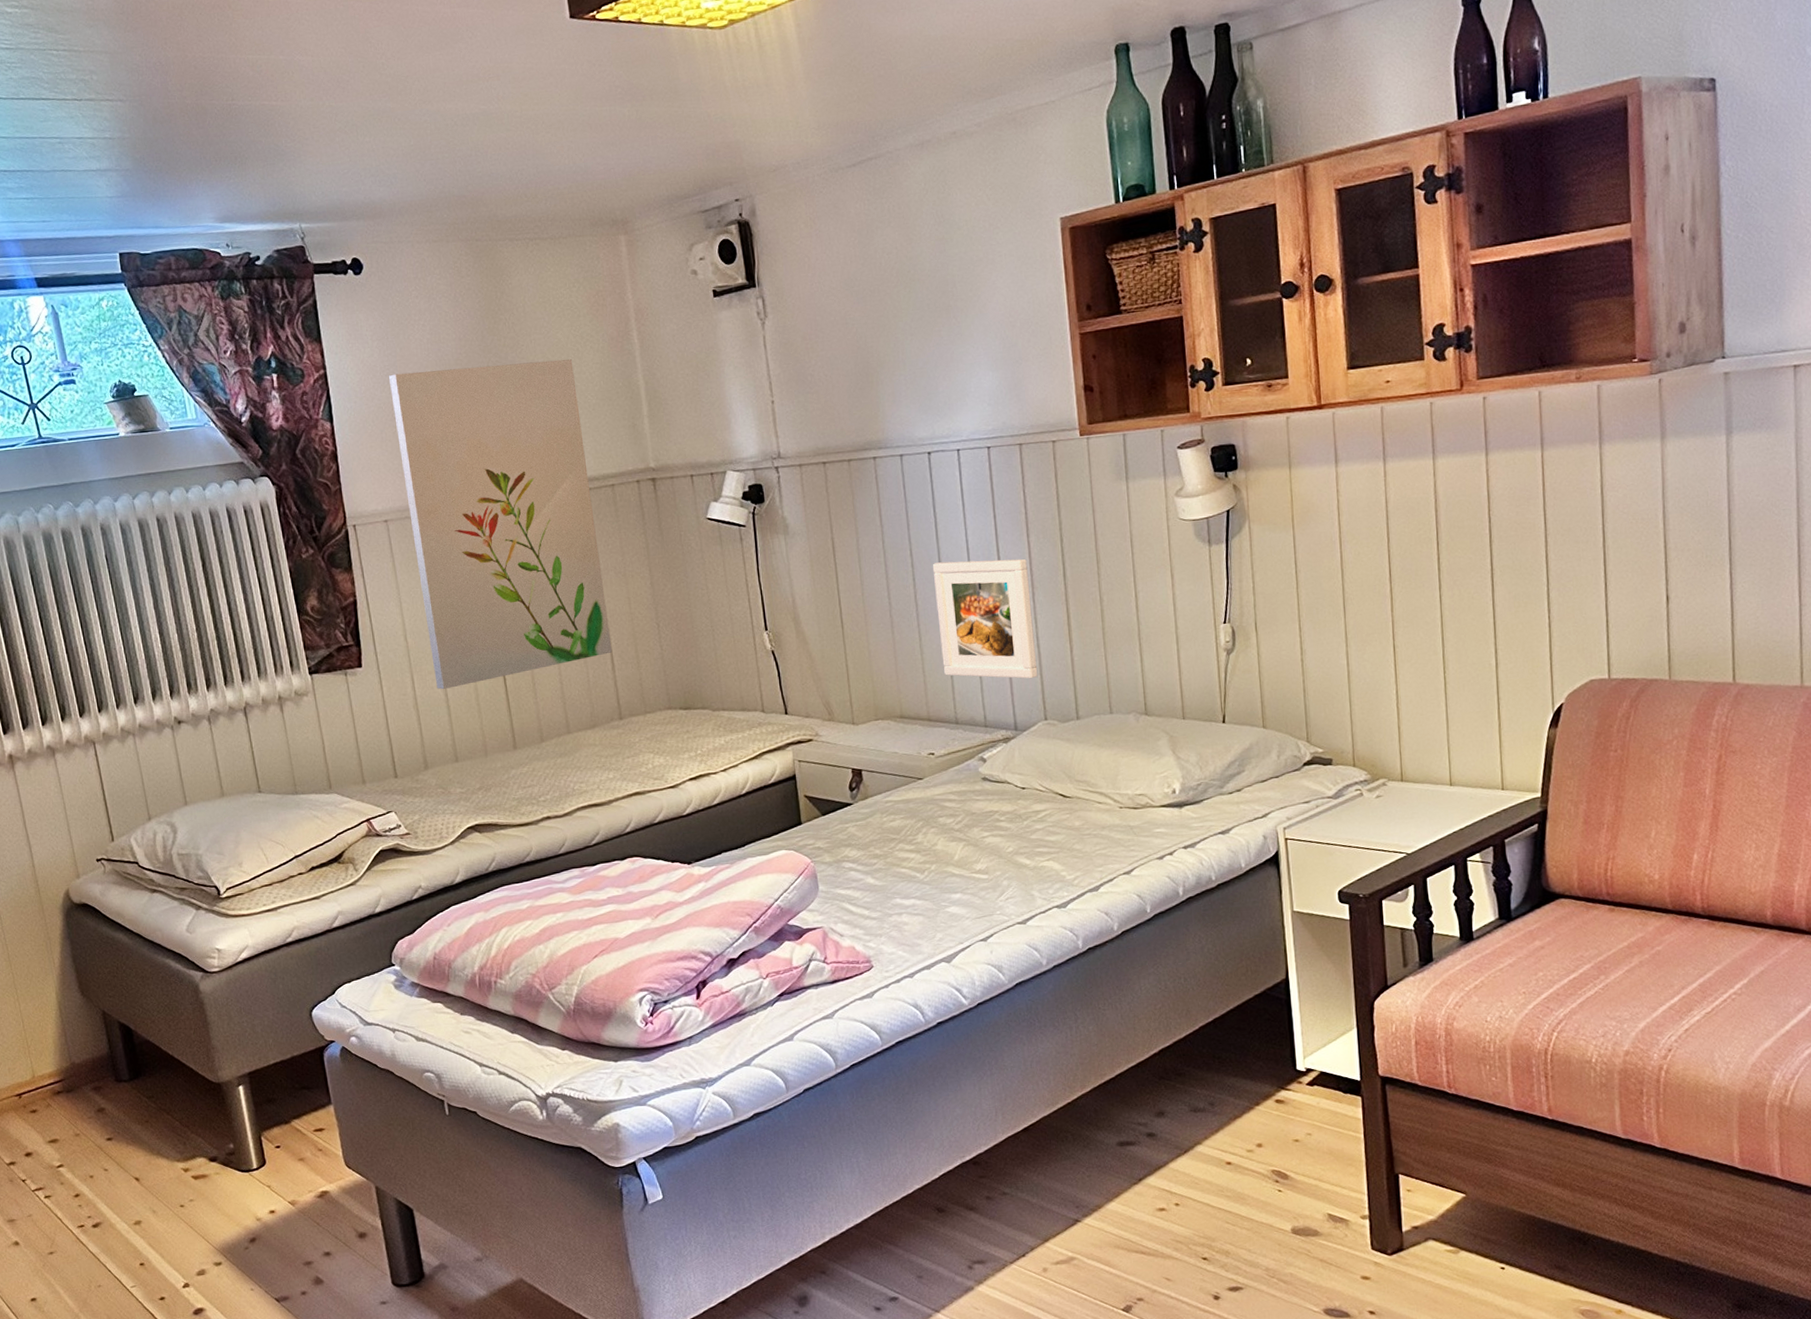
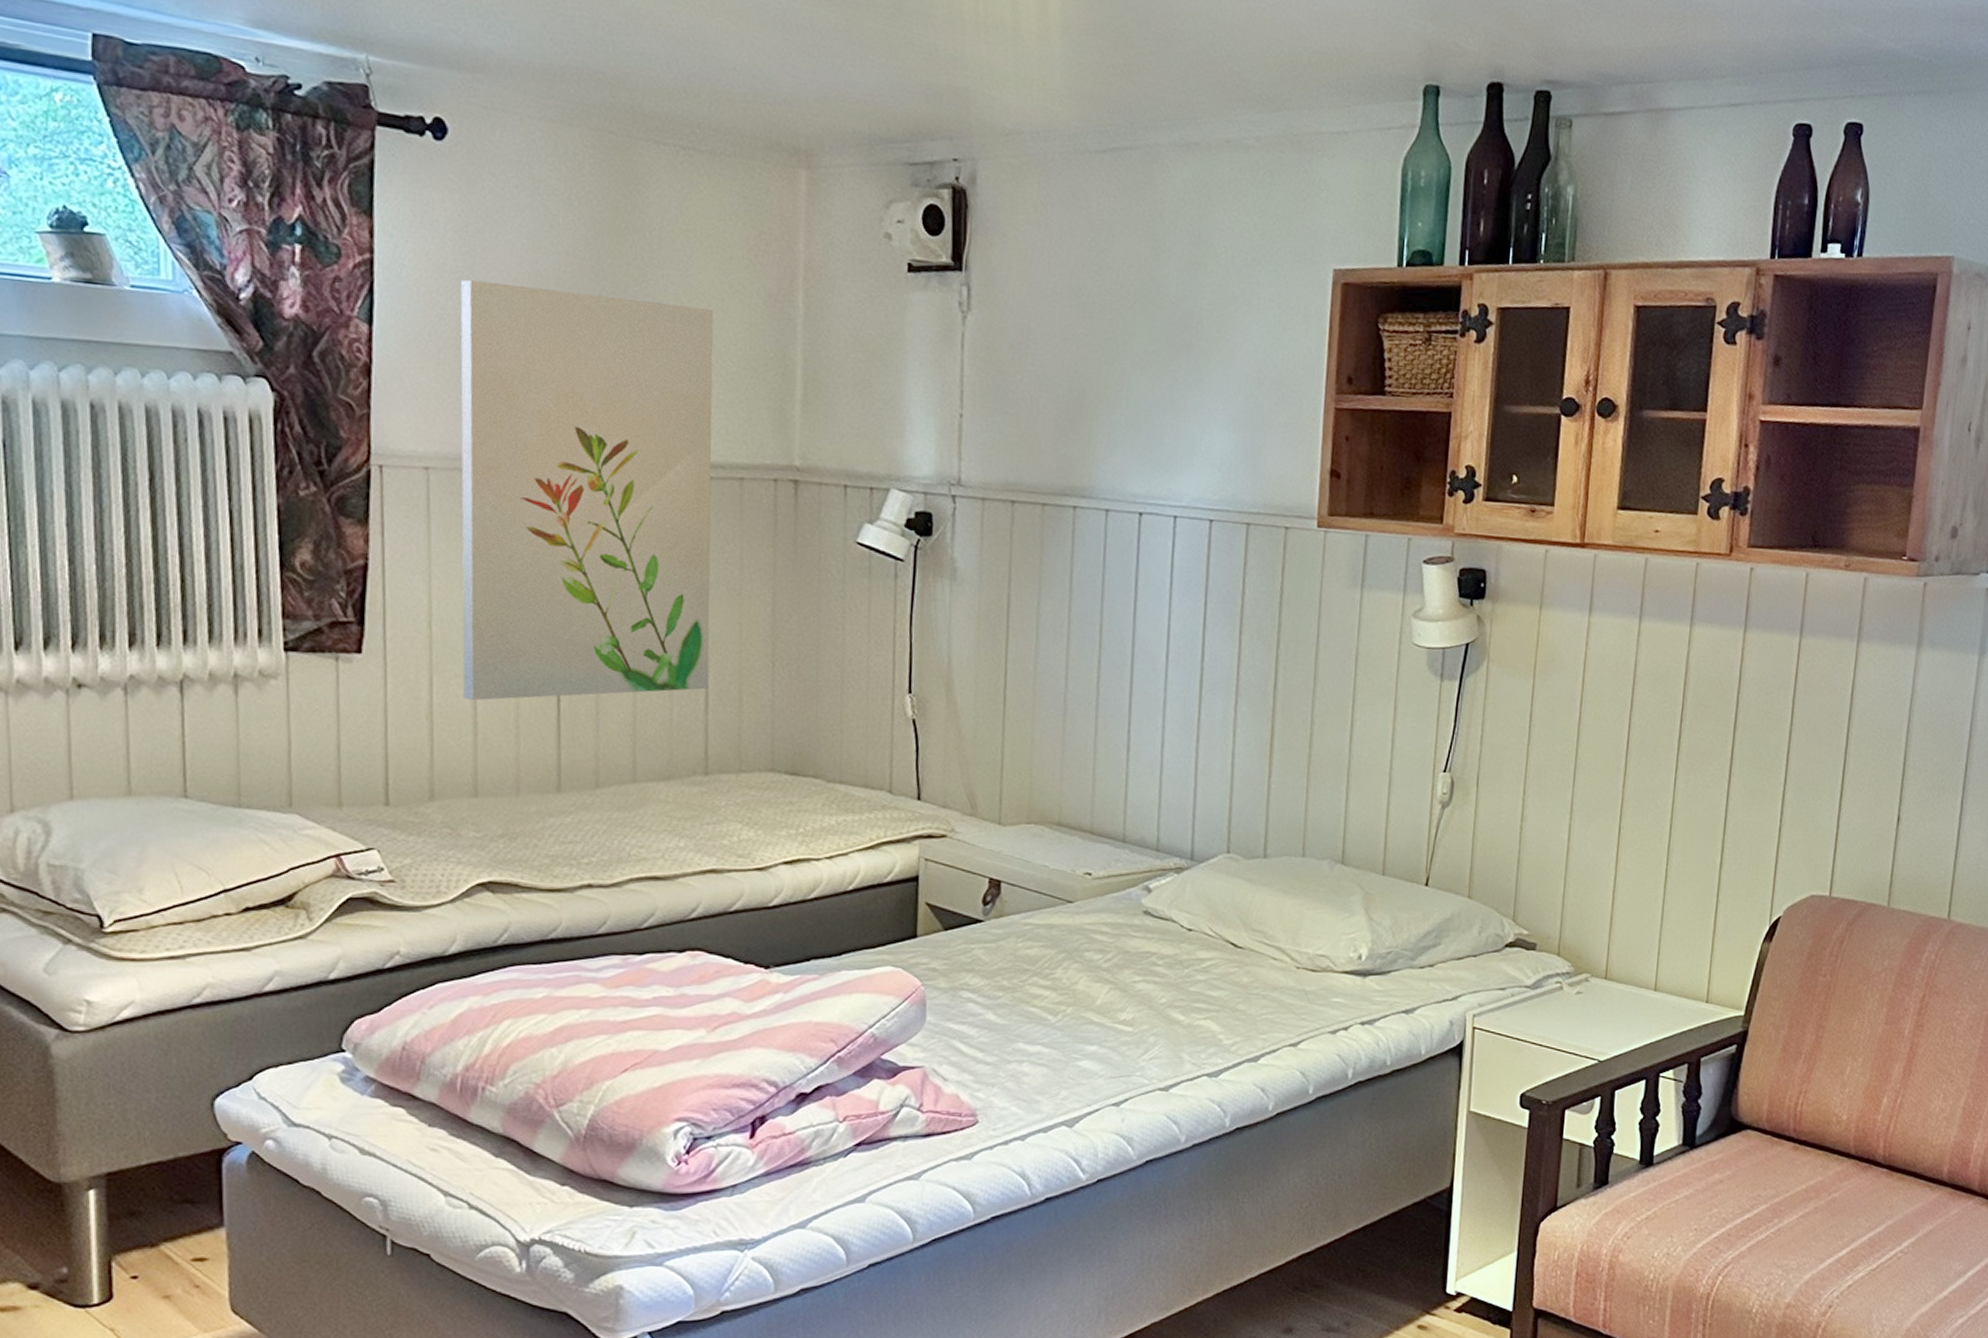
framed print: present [932,558,1038,679] -> none [1117,646,1235,802]

